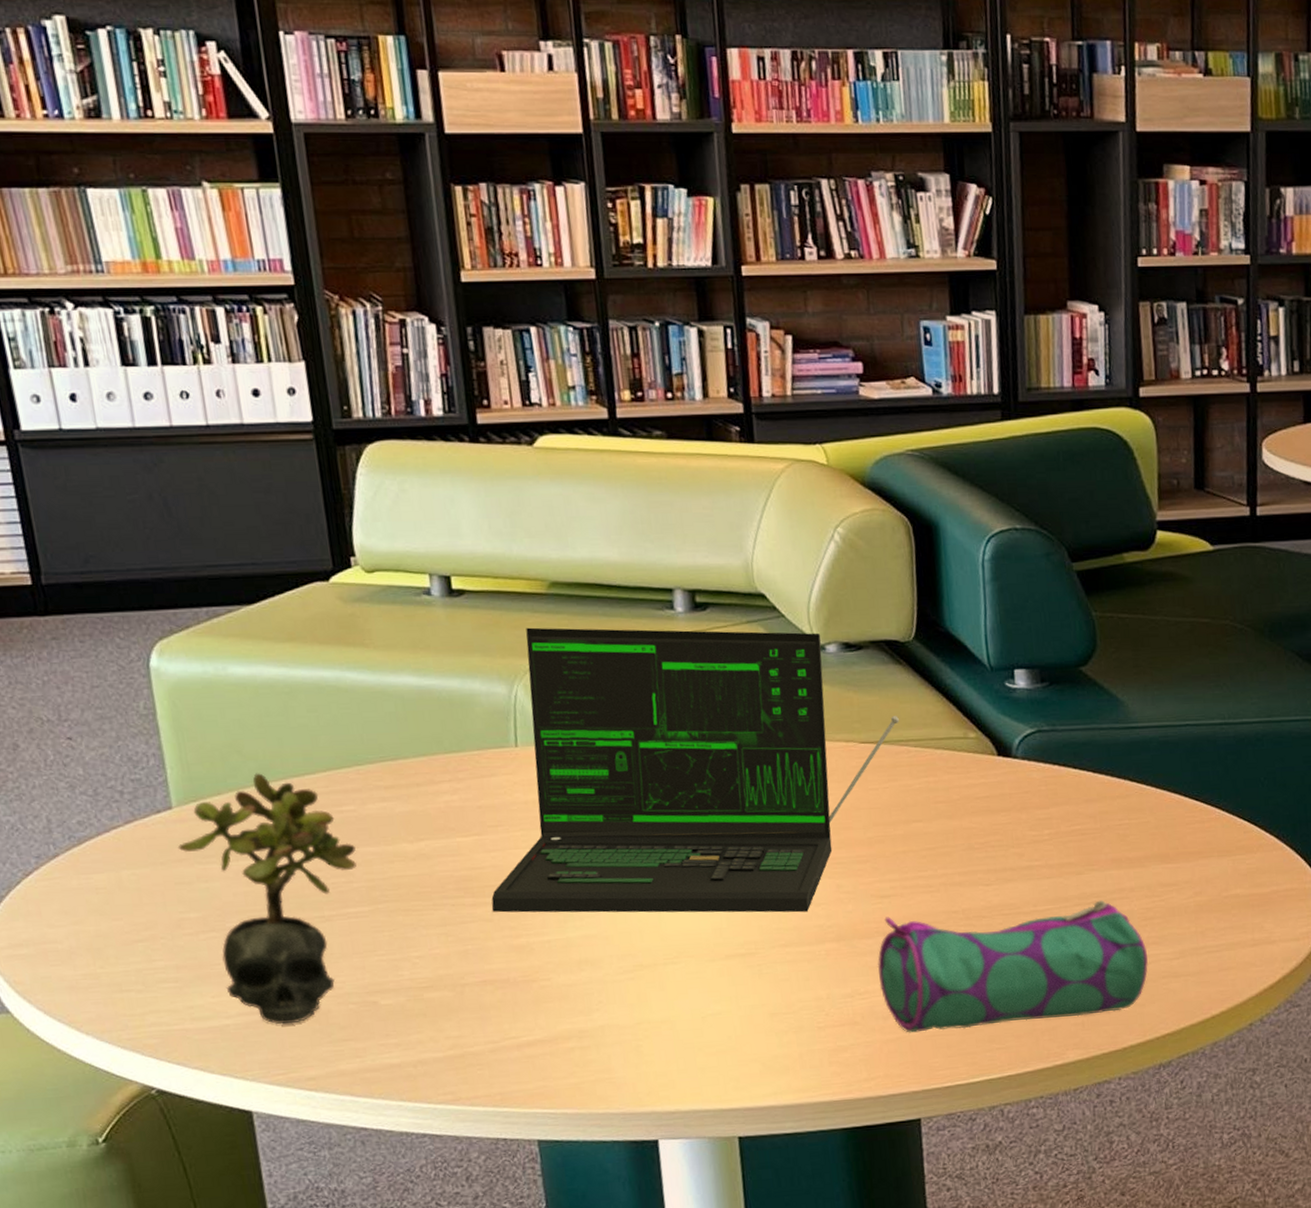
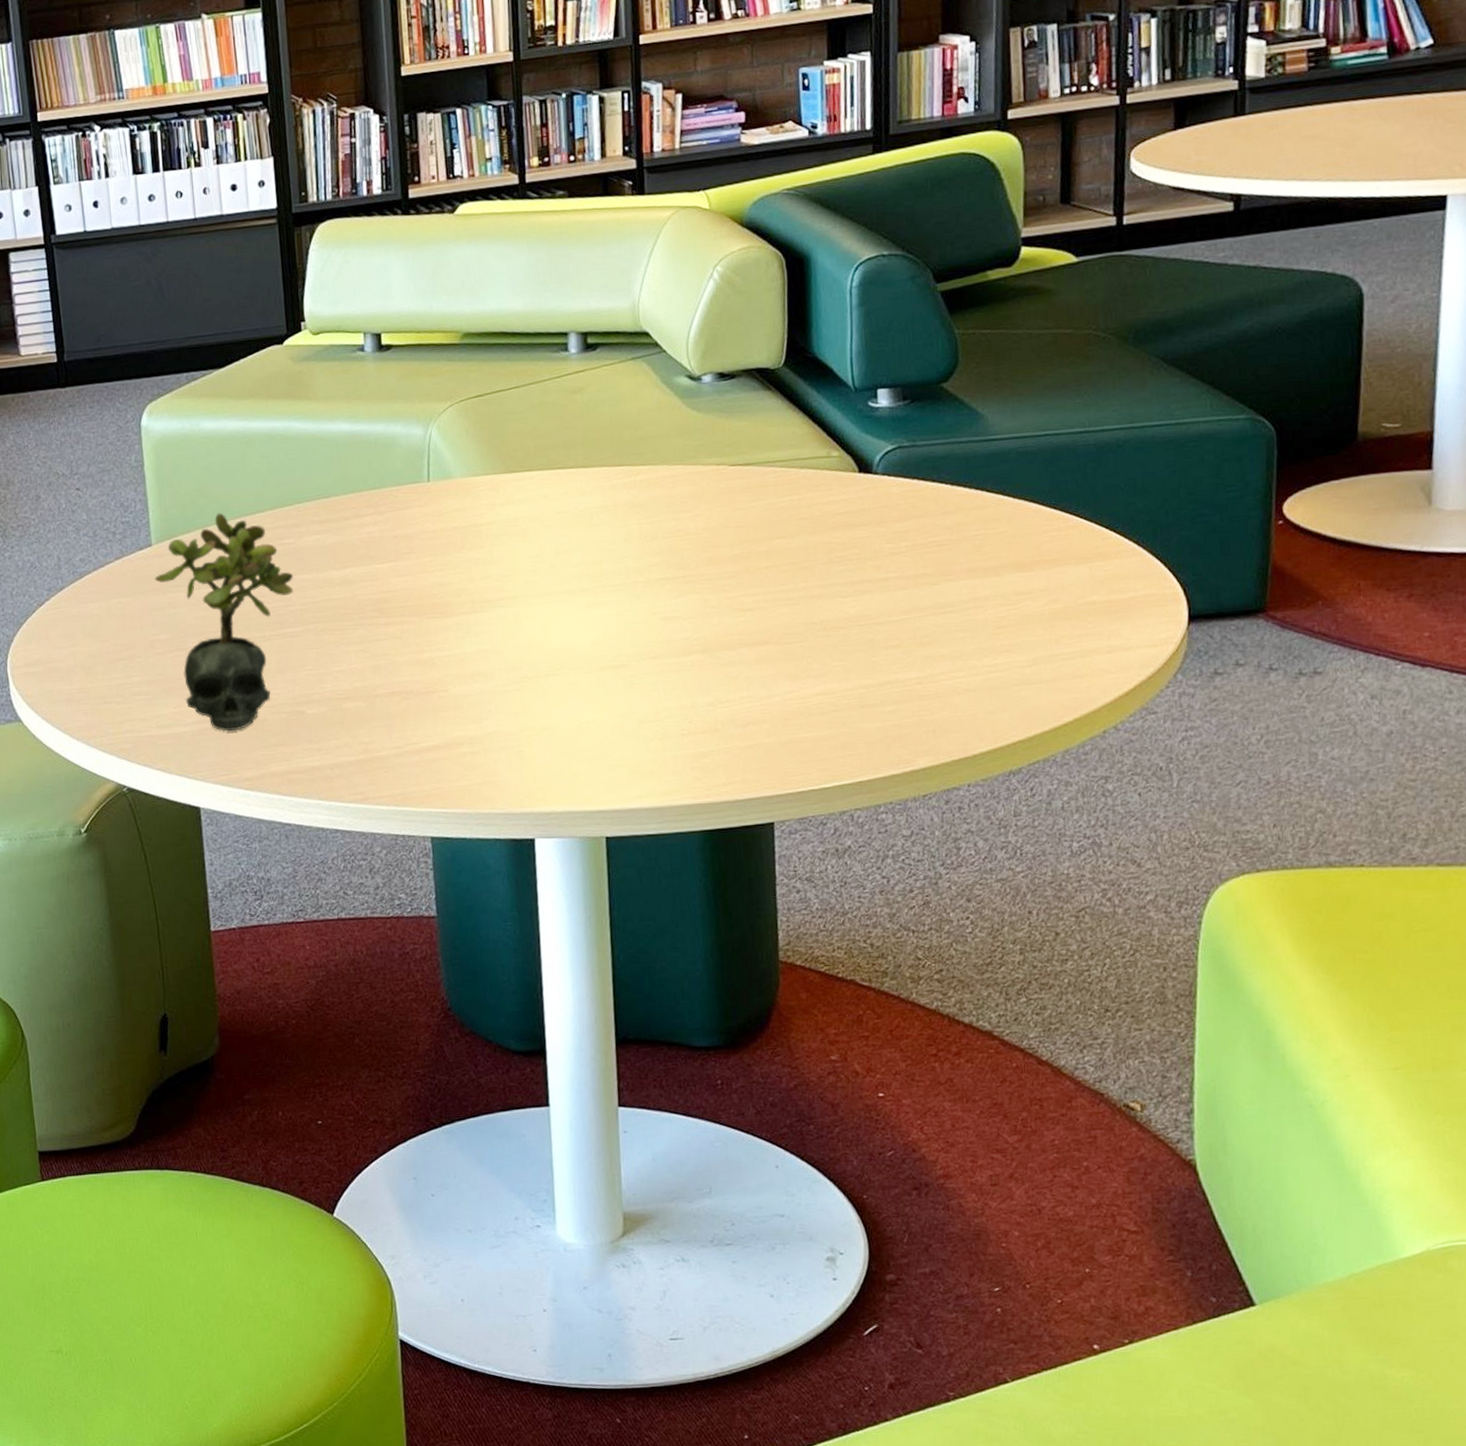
laptop: present [491,627,899,913] -> none [401,365,767,631]
pencil case: present [877,900,1148,1033] -> none [738,609,1001,740]

